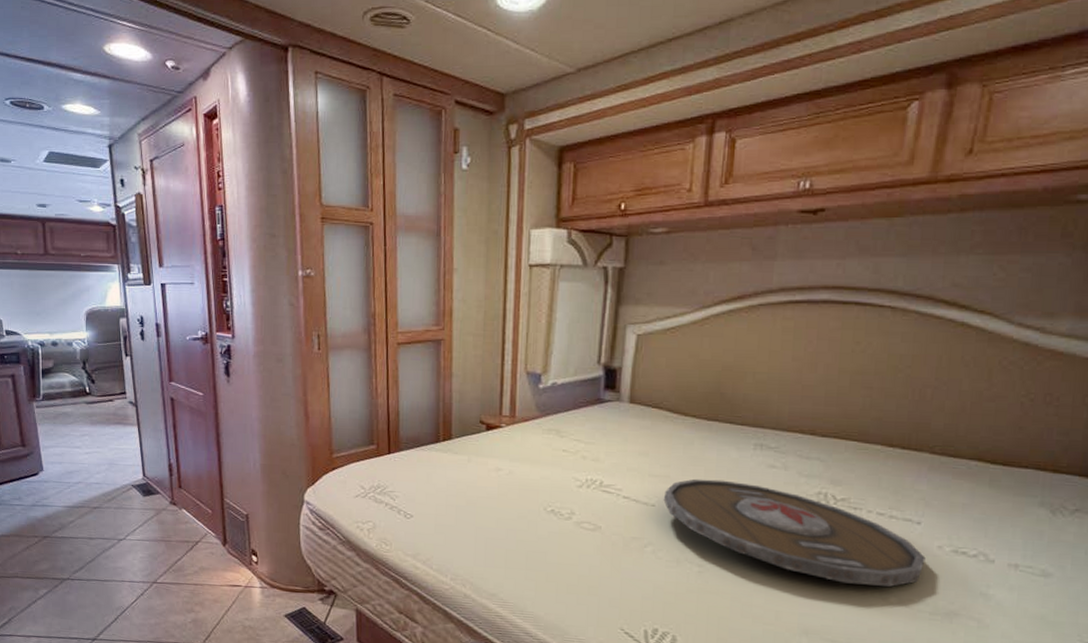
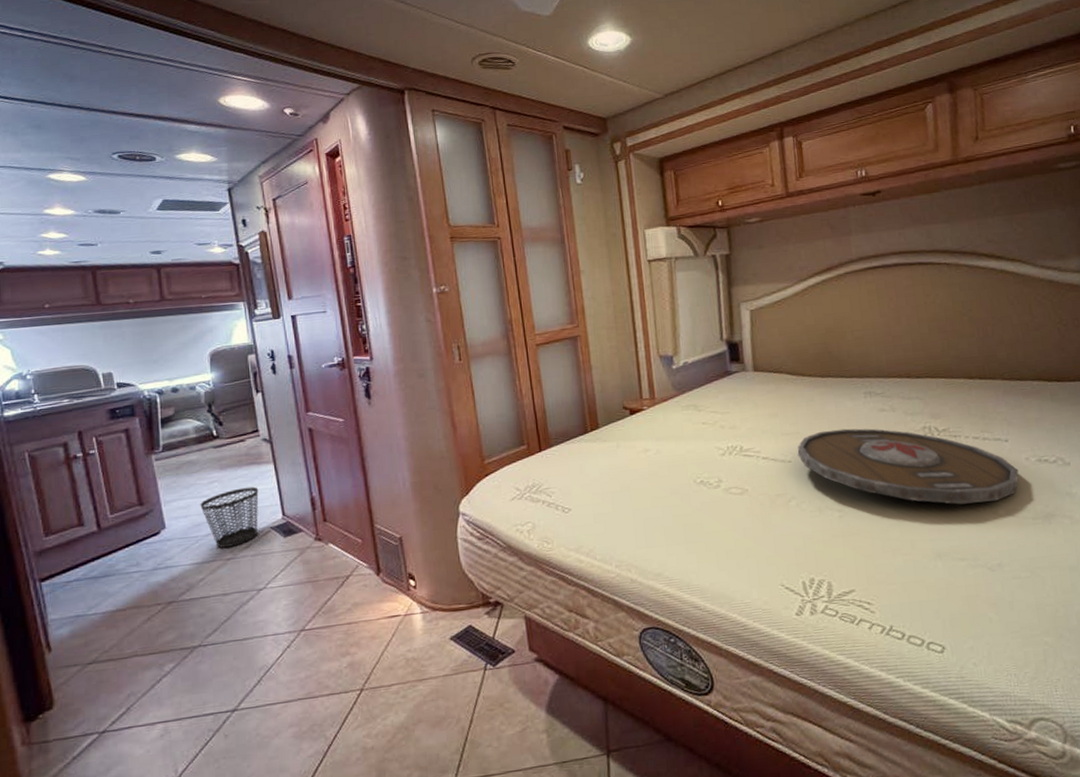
wastebasket: none [73,444,123,497] -> present [200,486,259,548]

